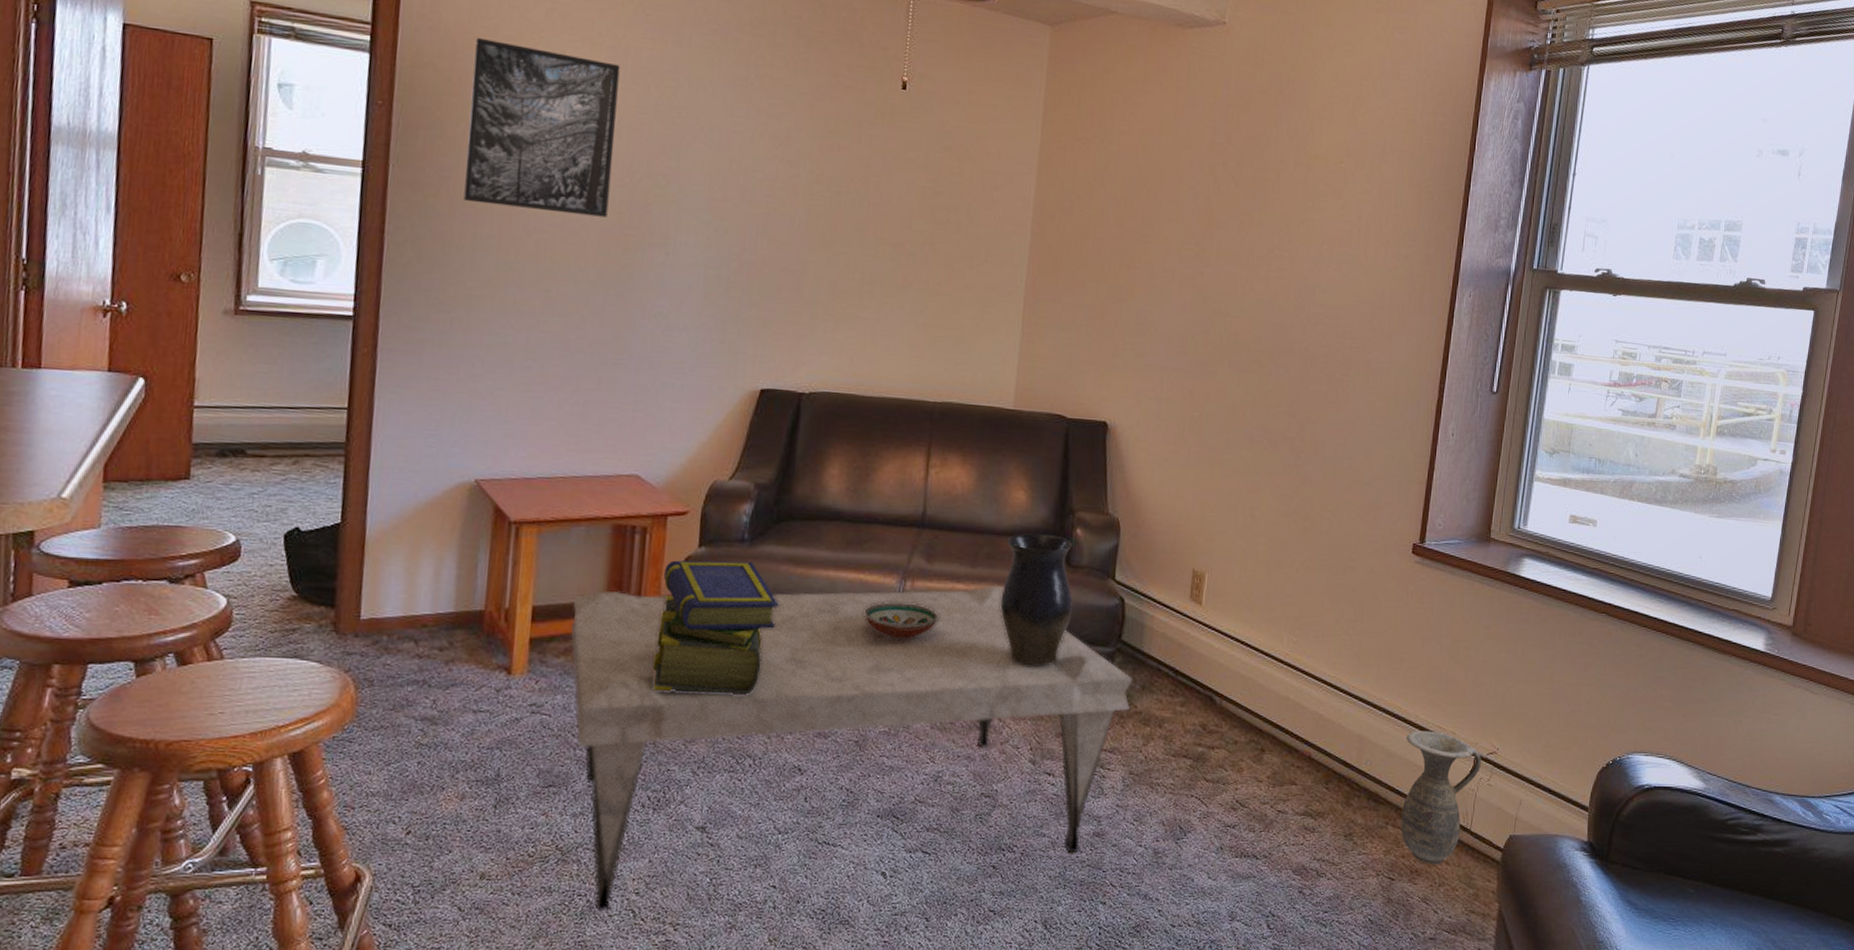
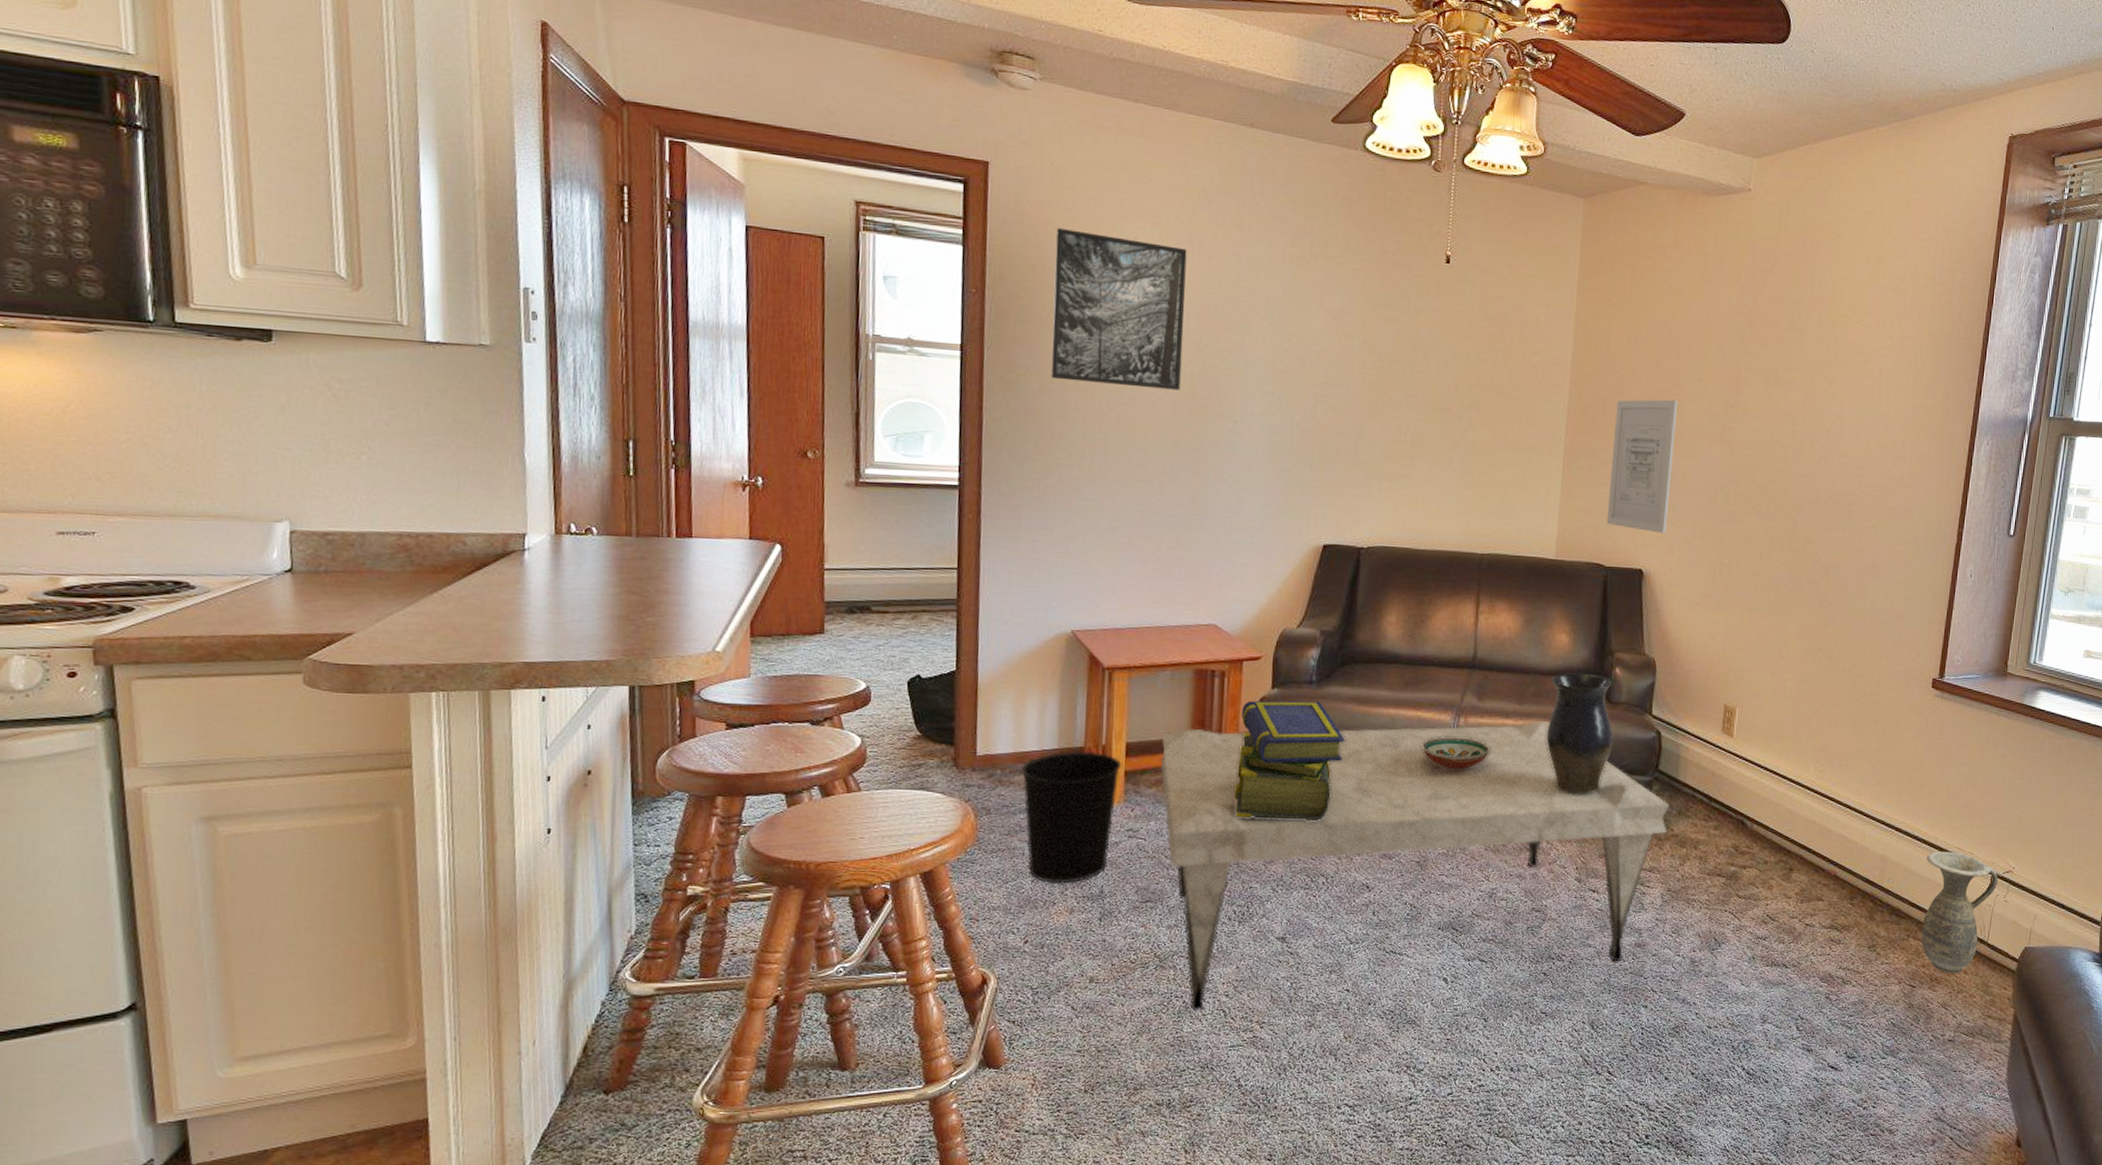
wastebasket: none [410,614,527,766] -> present [1021,750,1122,884]
wall art: none [1069,240,1148,384] -> present [1606,399,1679,534]

